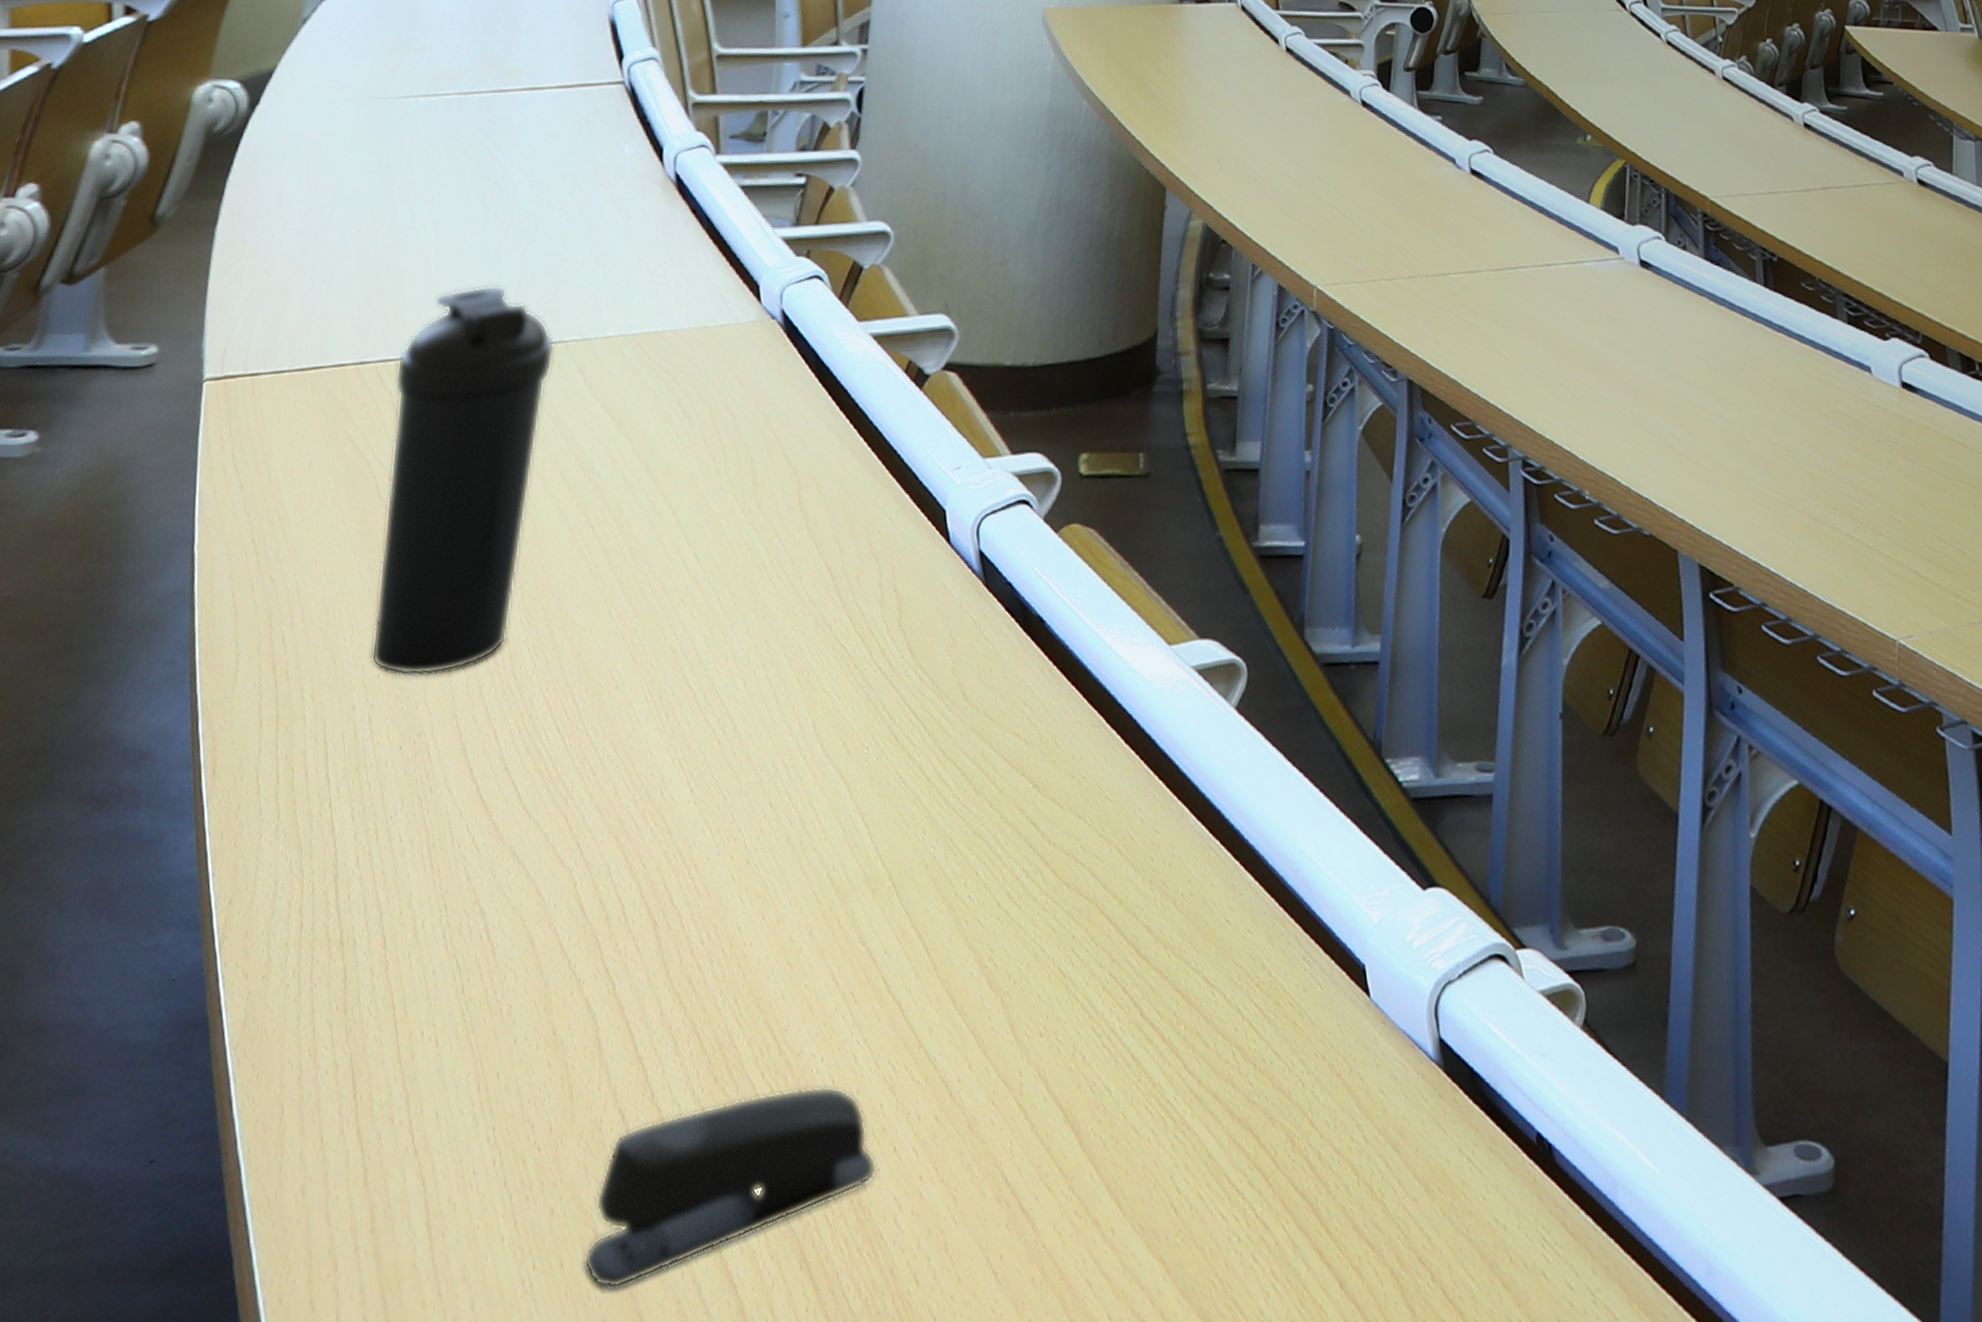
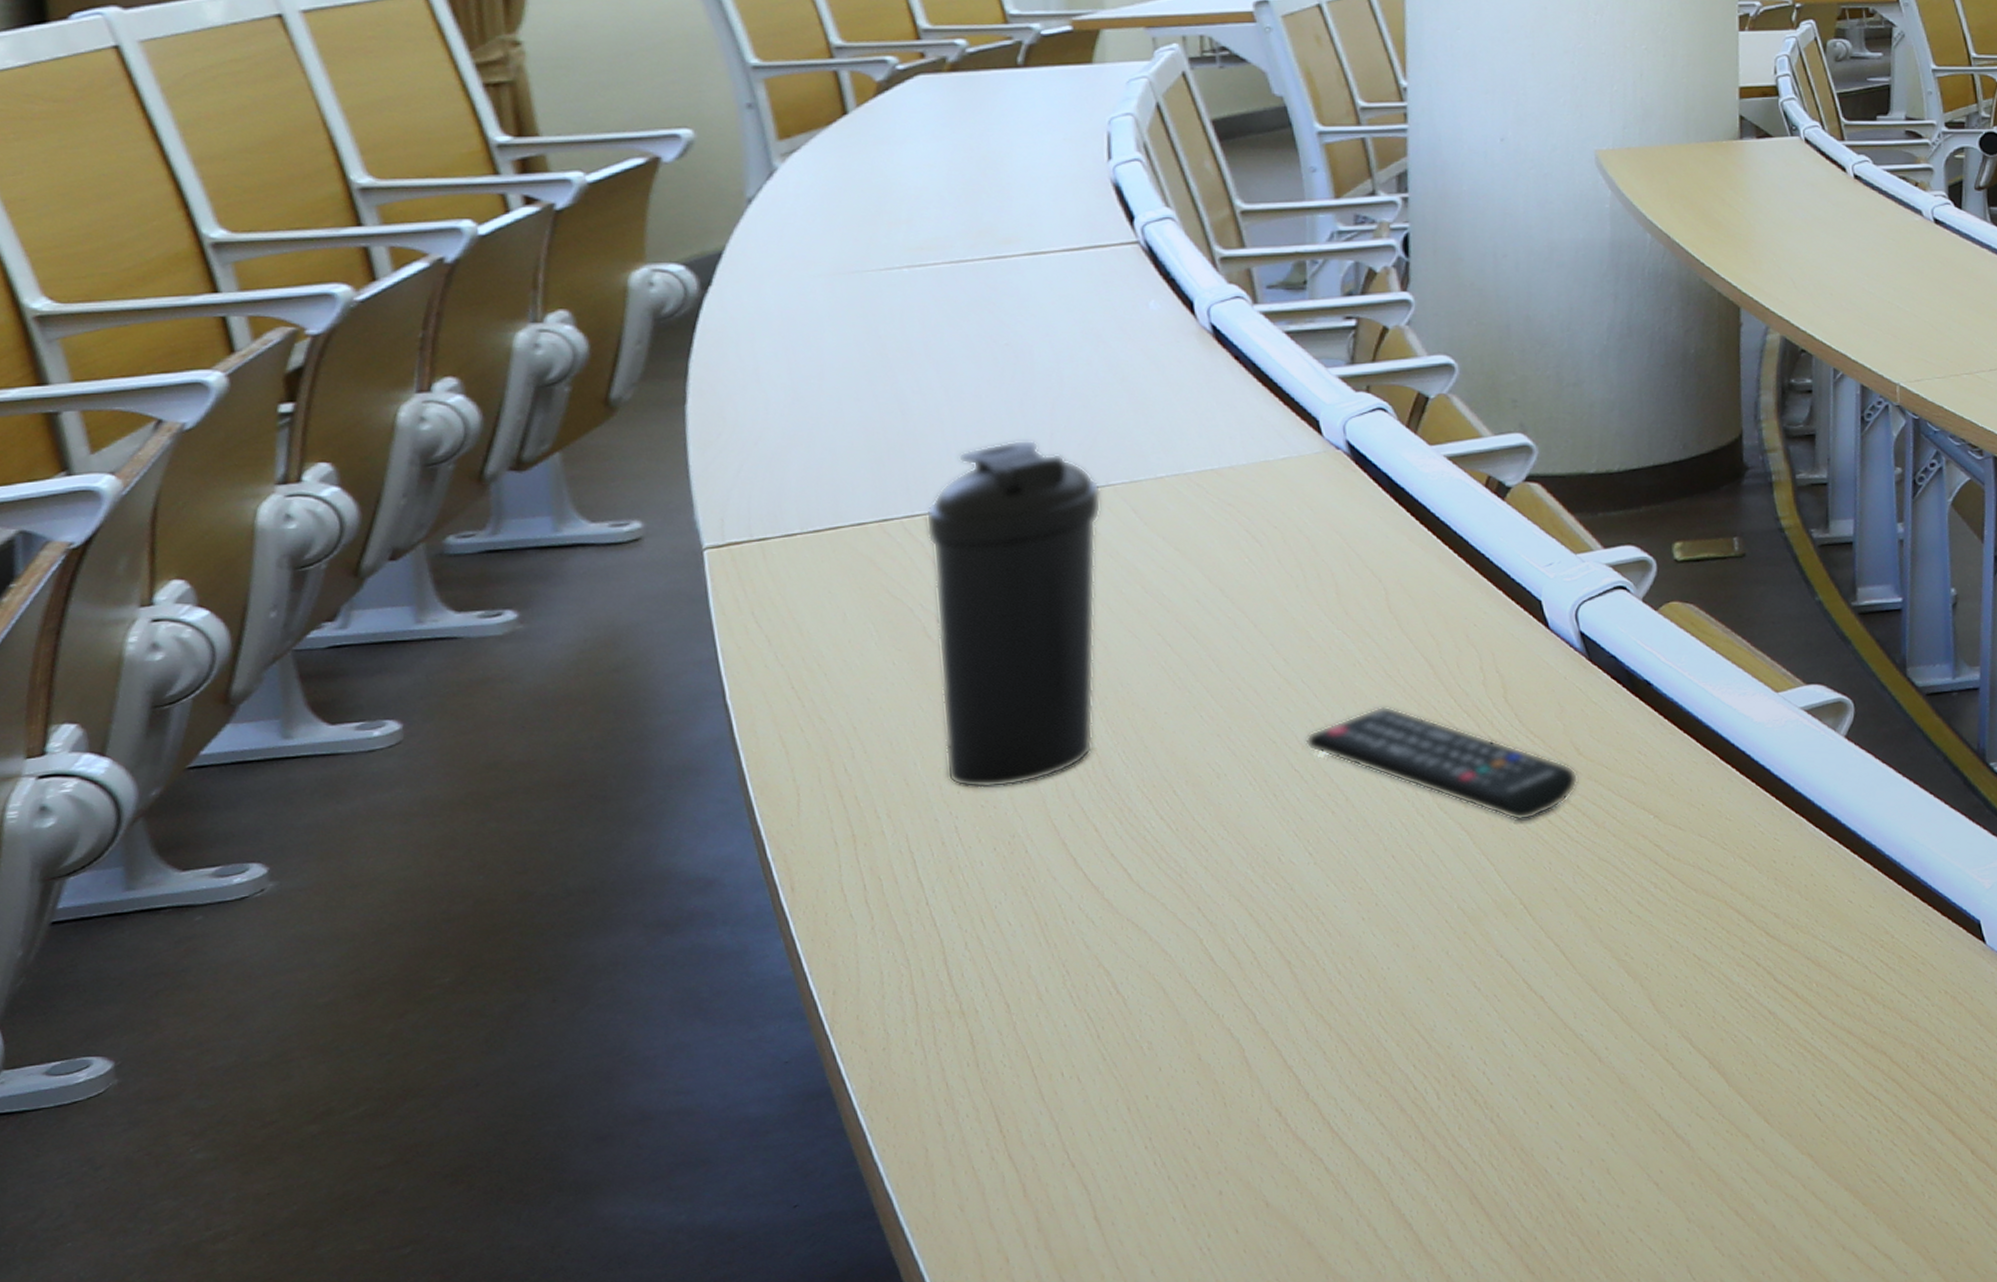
stapler: present [583,1085,876,1290] -> none [1258,1067,1535,1243]
remote control: none [703,619,962,776] -> present [1305,706,1579,821]

